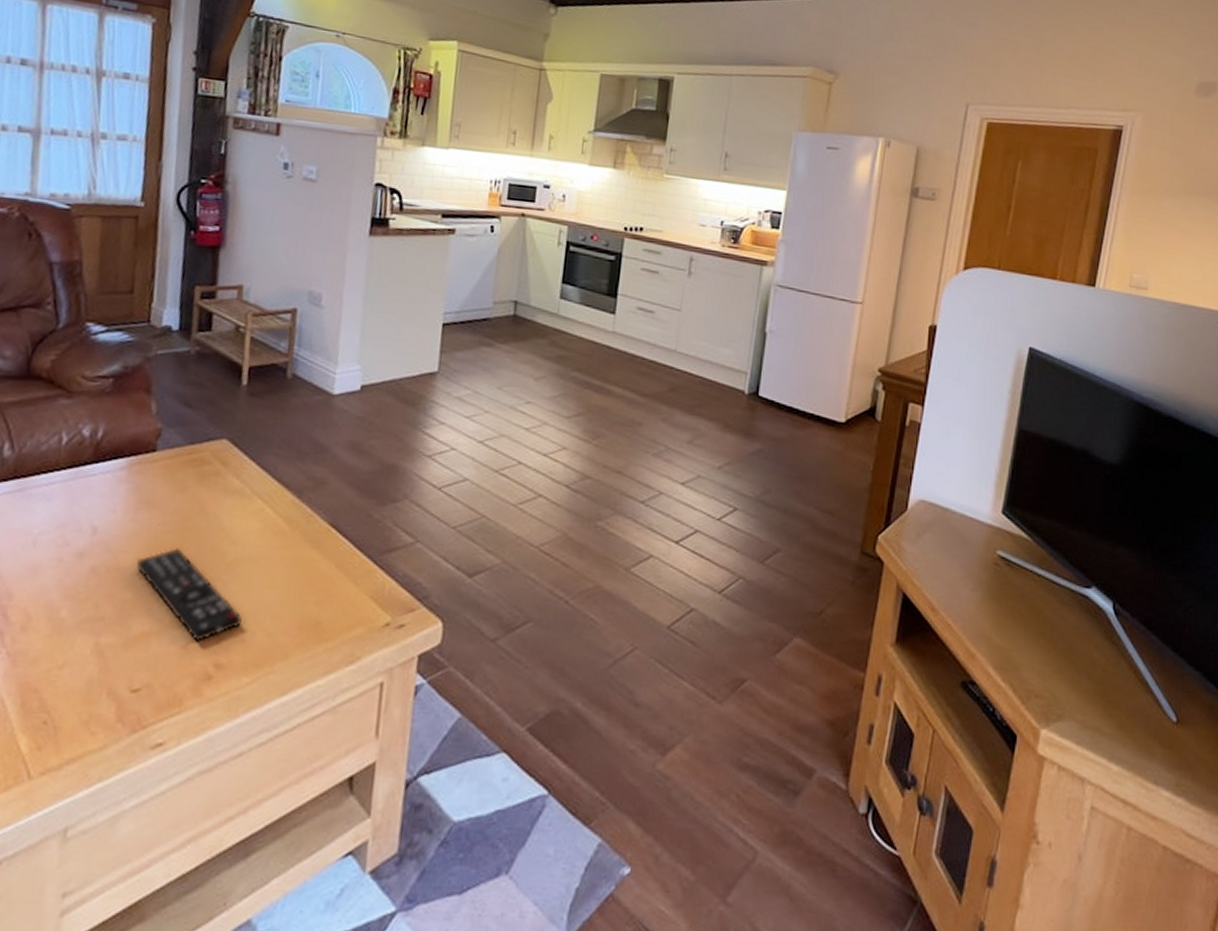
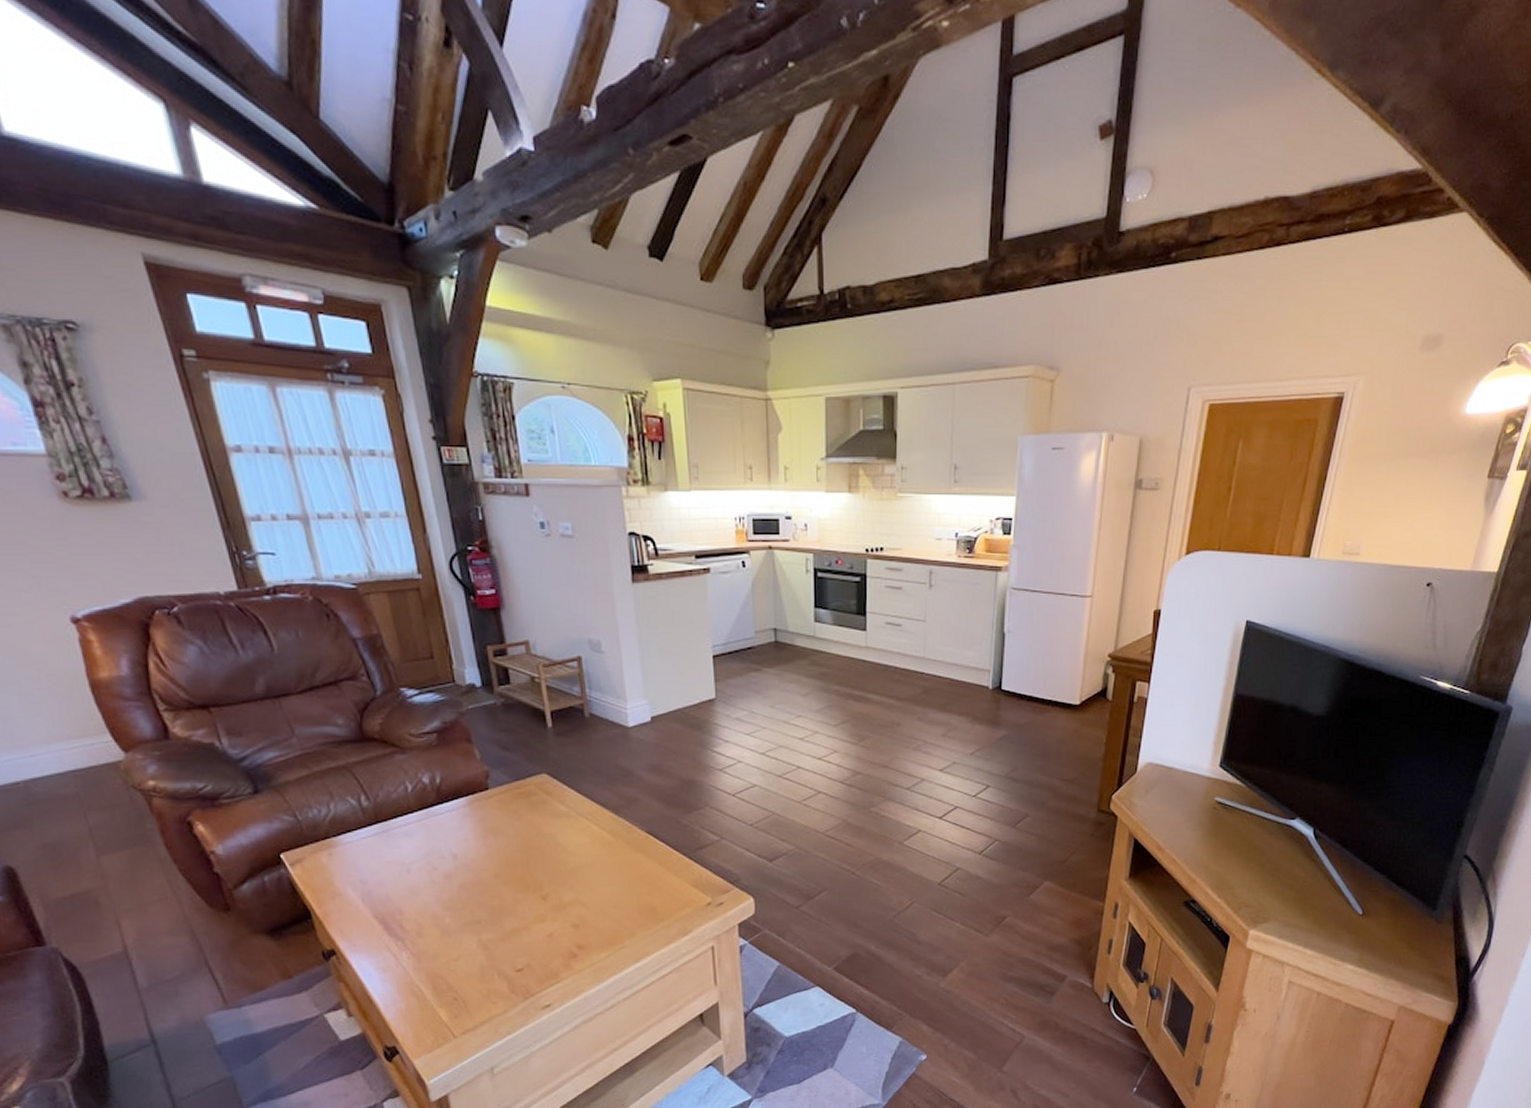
remote control: present [136,548,242,642] -> none [496,863,591,931]

